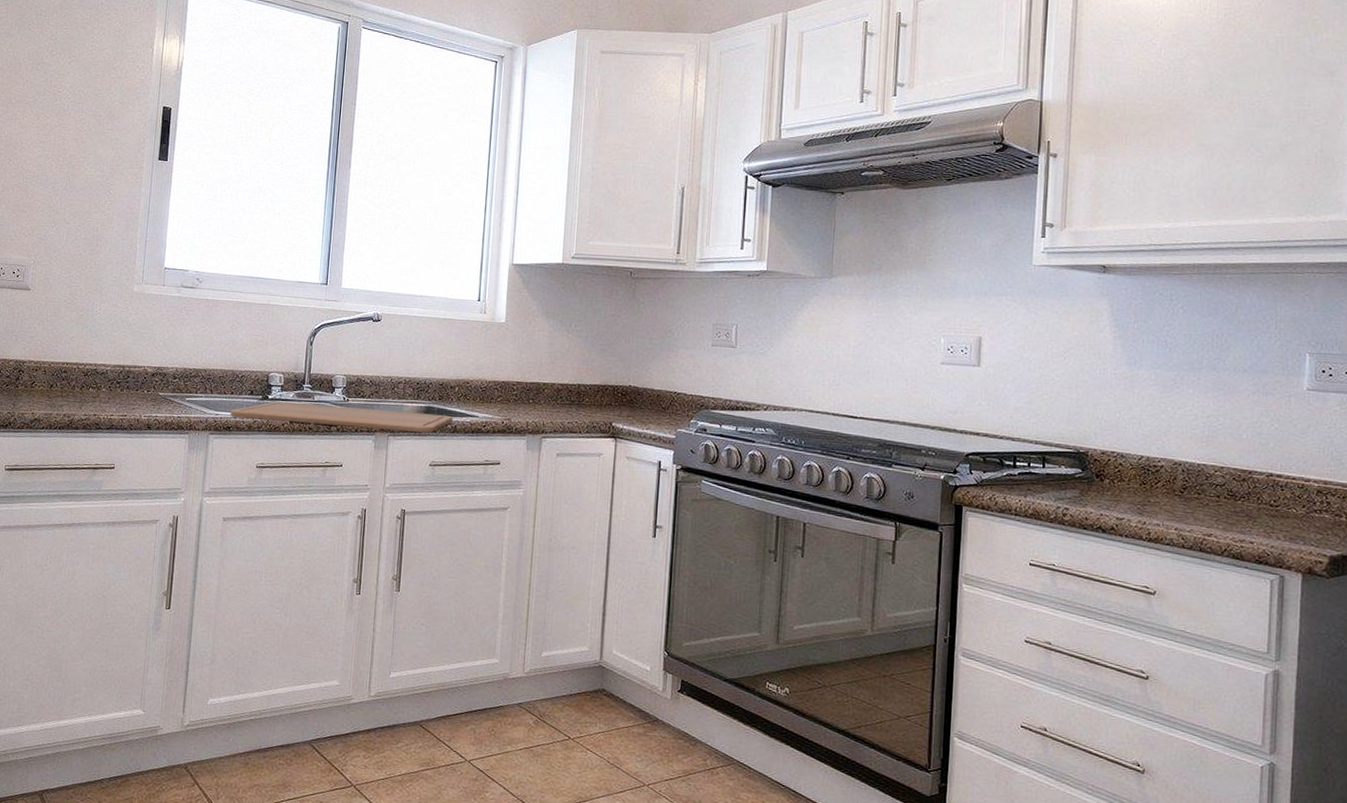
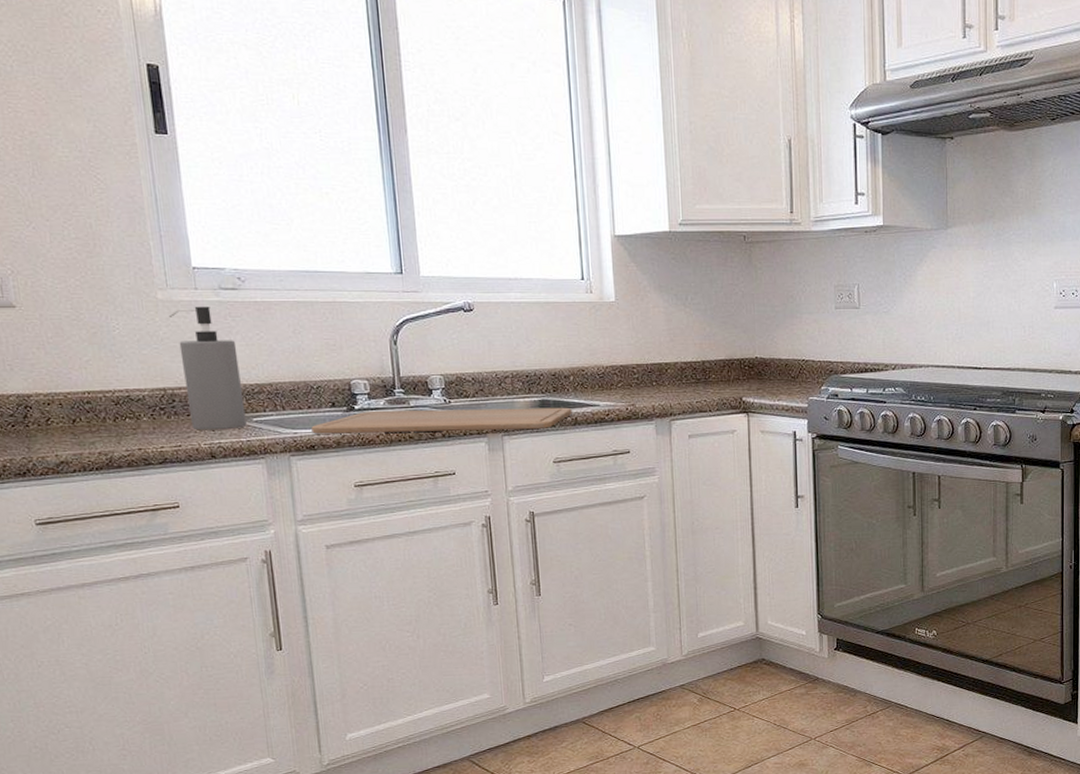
soap dispenser: none [138,299,185,406] -> present [168,306,247,431]

